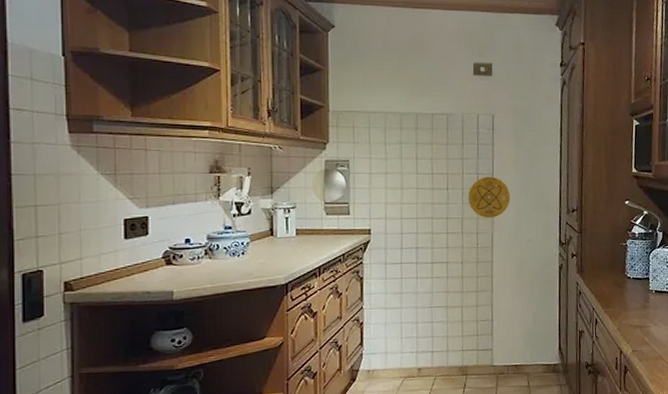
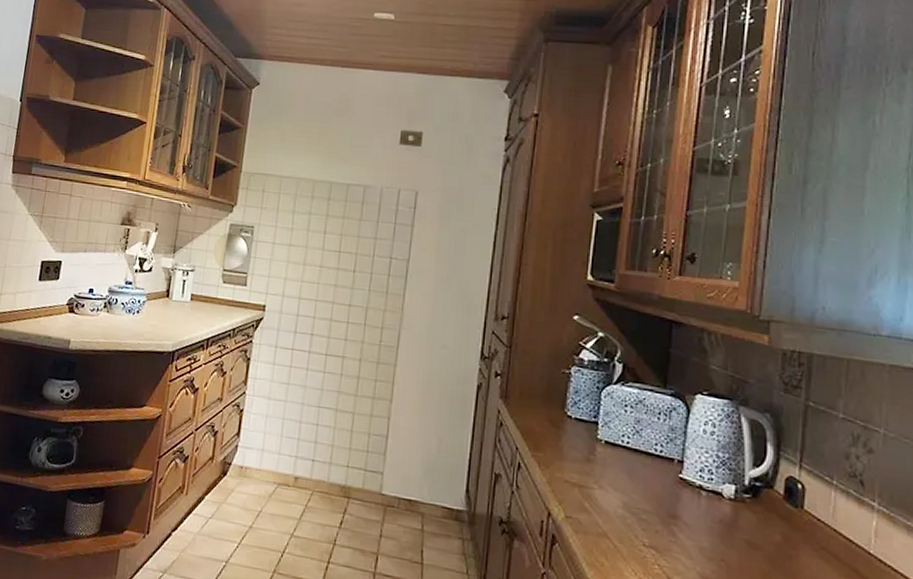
medallion: present [468,176,511,219] -> none [376,262,427,313]

